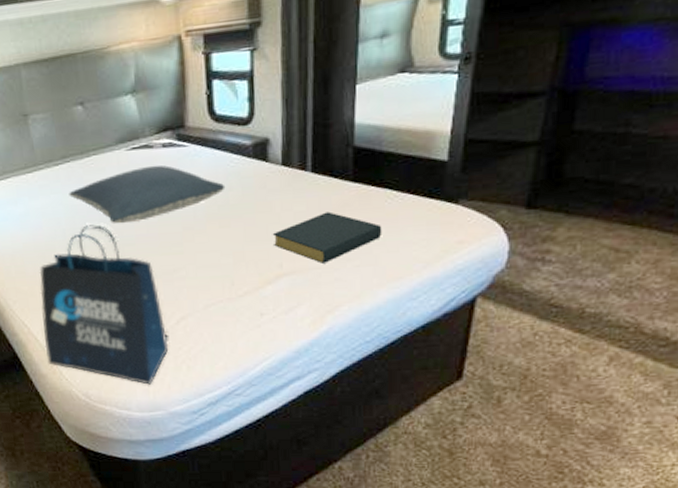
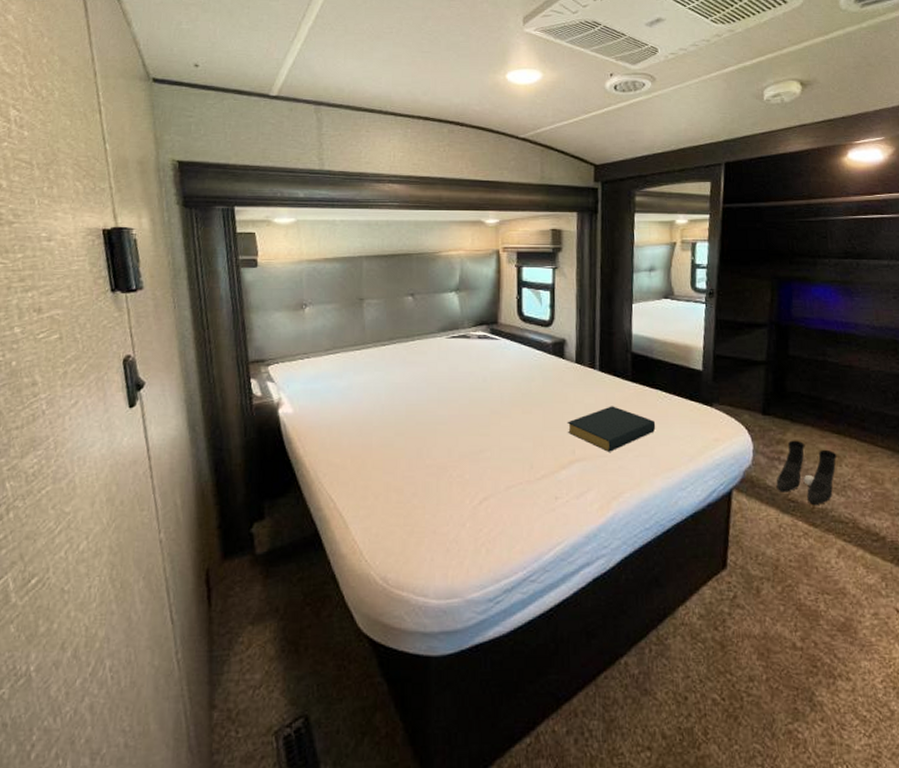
tote bag: present [39,224,169,385] -> none [348,402,470,569]
pillow: present [69,165,226,224] -> none [391,353,529,404]
boots: none [537,236,626,309] -> present [777,440,837,505]

